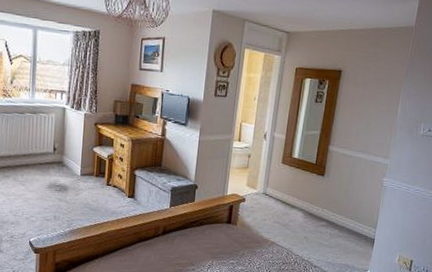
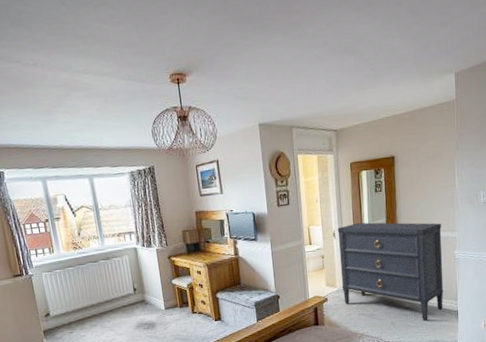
dresser: none [261,129,375,244] -> present [337,222,444,322]

